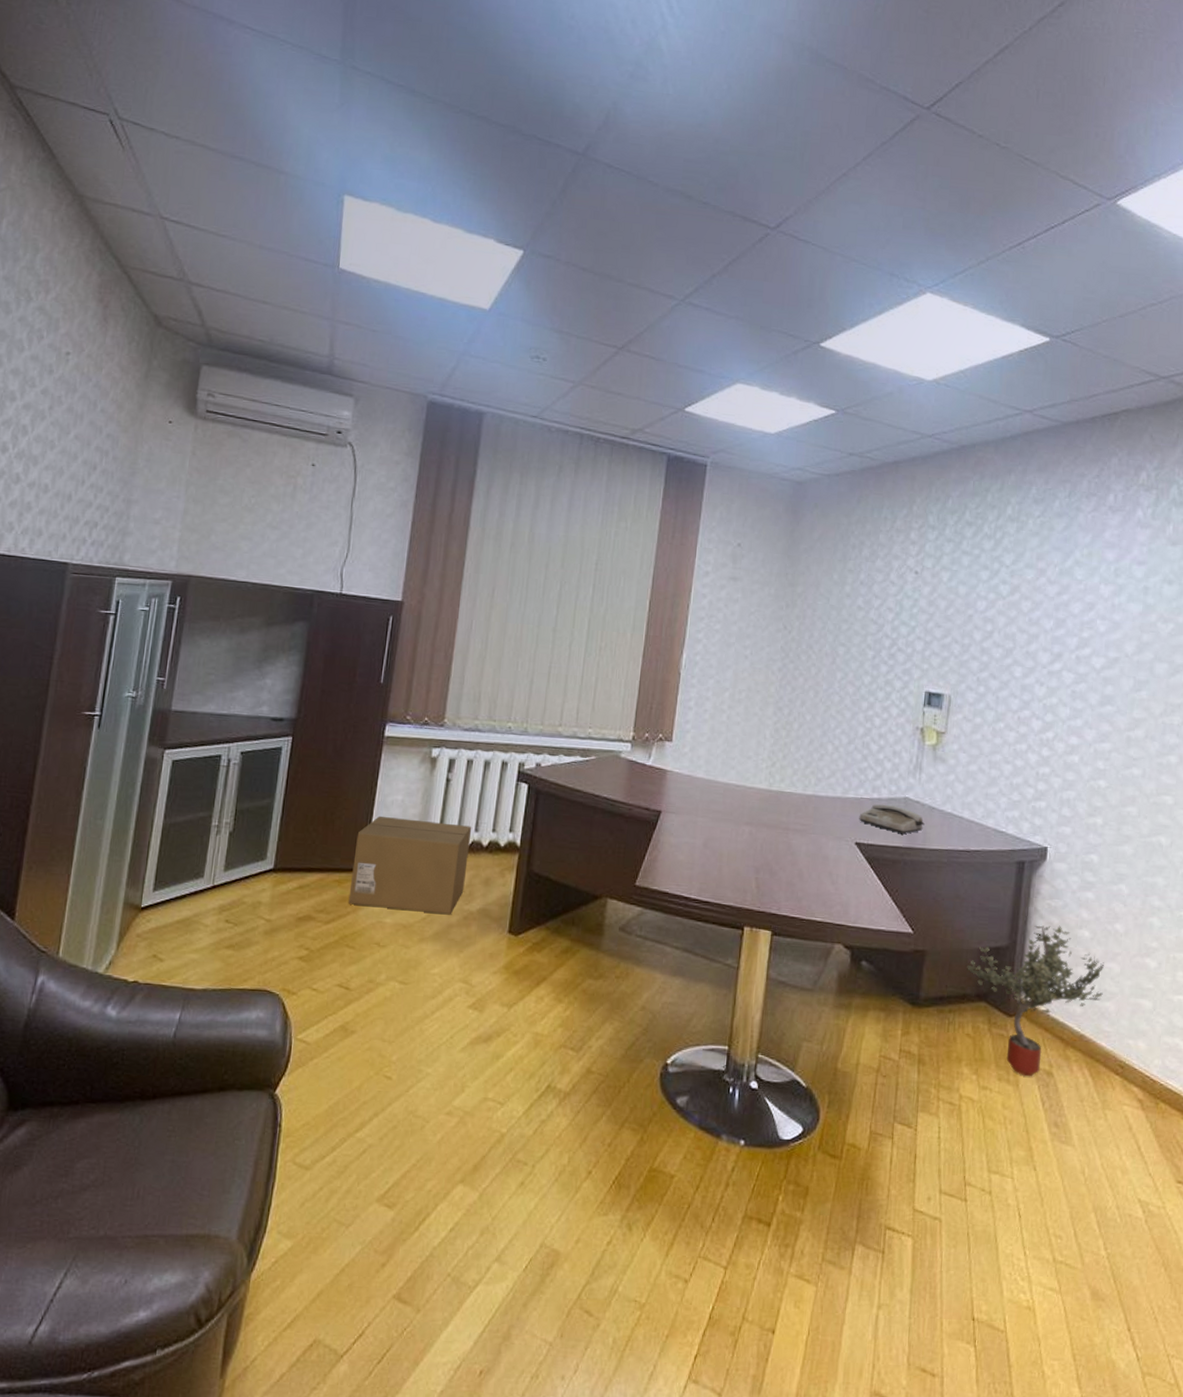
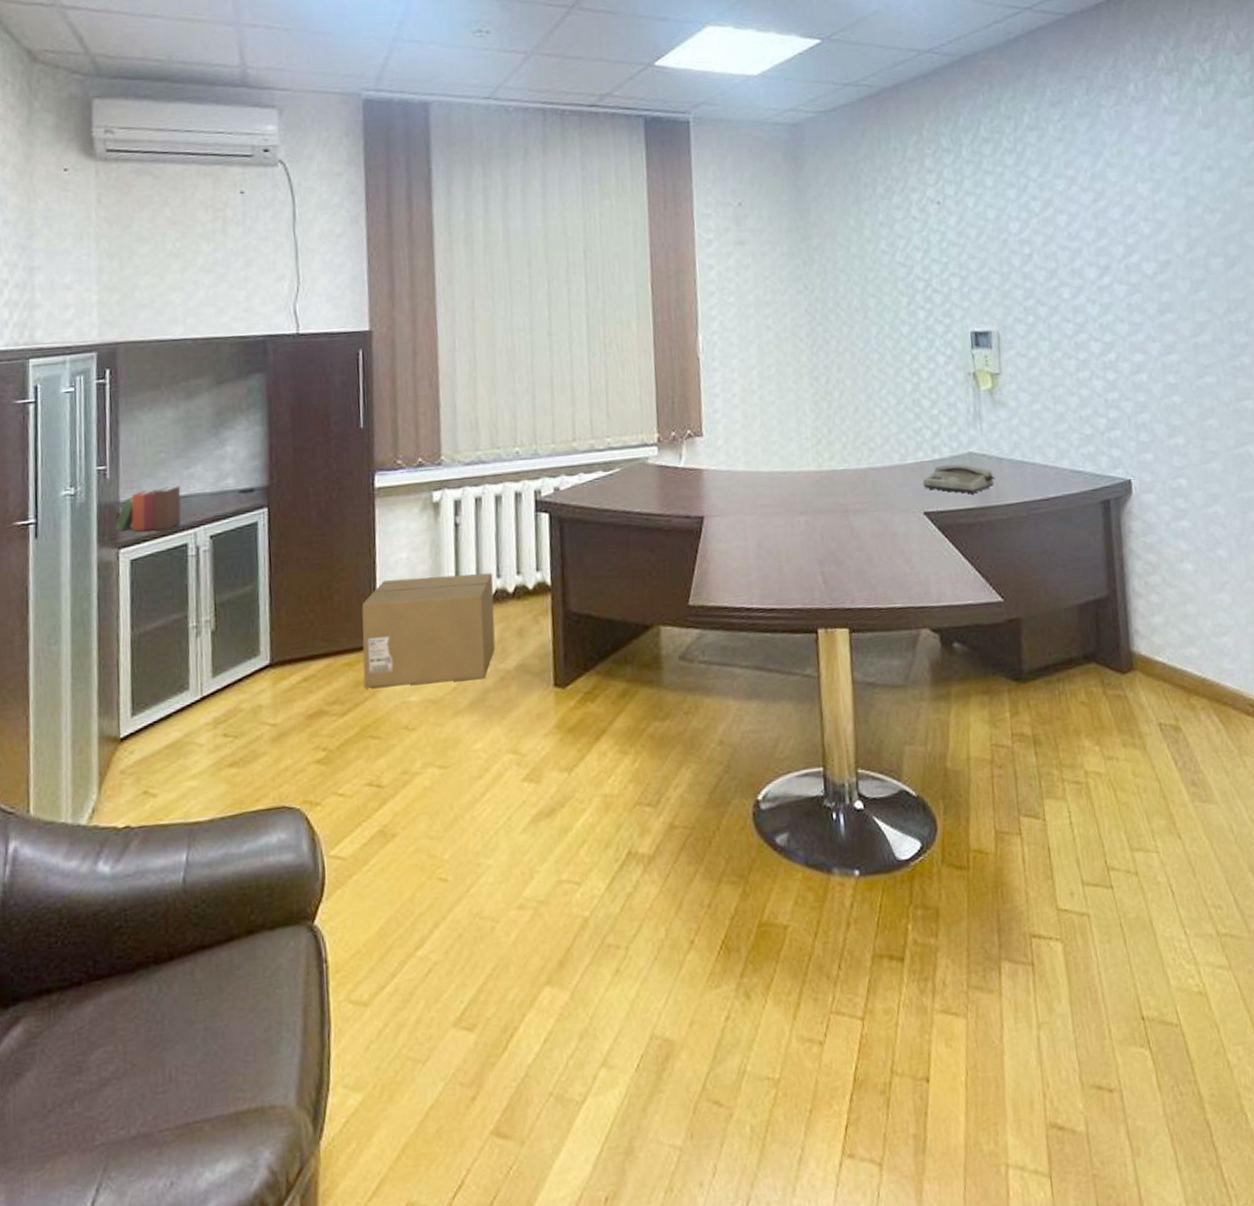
books: none [163,704,223,741] -> present [113,486,181,532]
potted tree: present [966,925,1105,1077] -> none [1067,563,1218,736]

